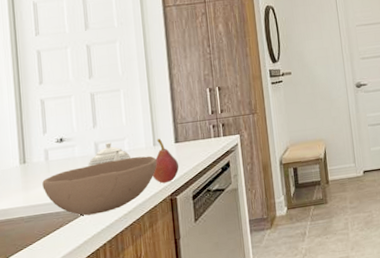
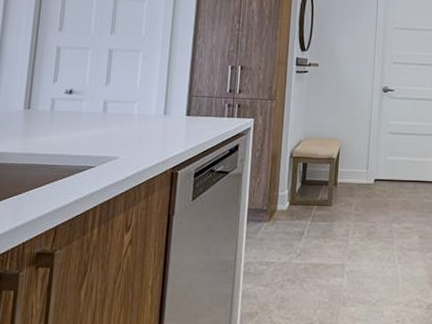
bowl: present [42,156,157,216] -> none [43,122,164,175]
teapot: present [88,142,130,166] -> none [93,103,138,124]
fruit: present [152,138,179,184] -> none [157,108,187,155]

